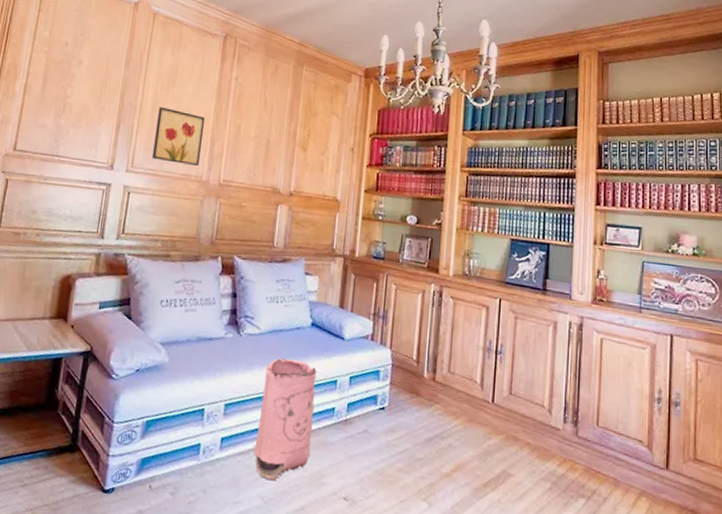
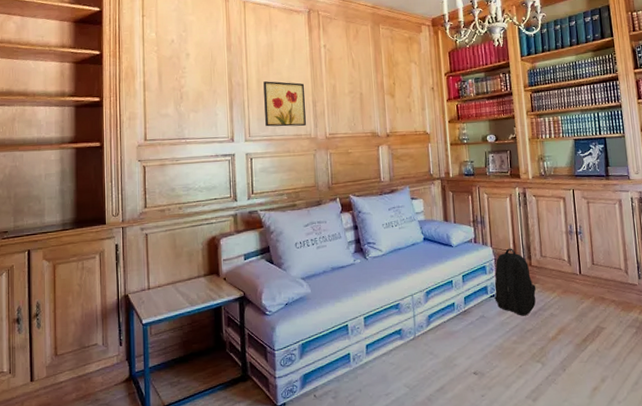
bag: present [254,357,317,481] -> none [392,269,441,371]
backpack: none [384,354,437,441] -> present [494,248,536,316]

